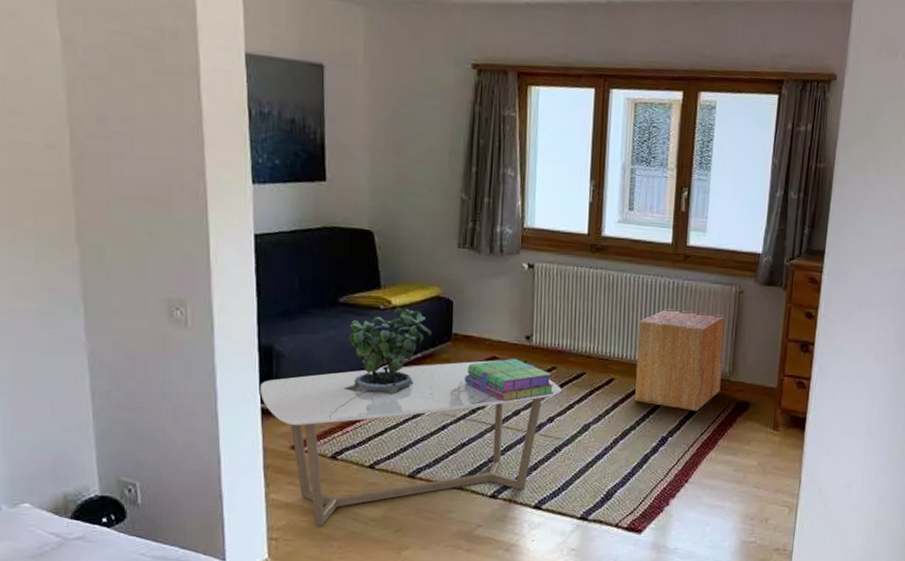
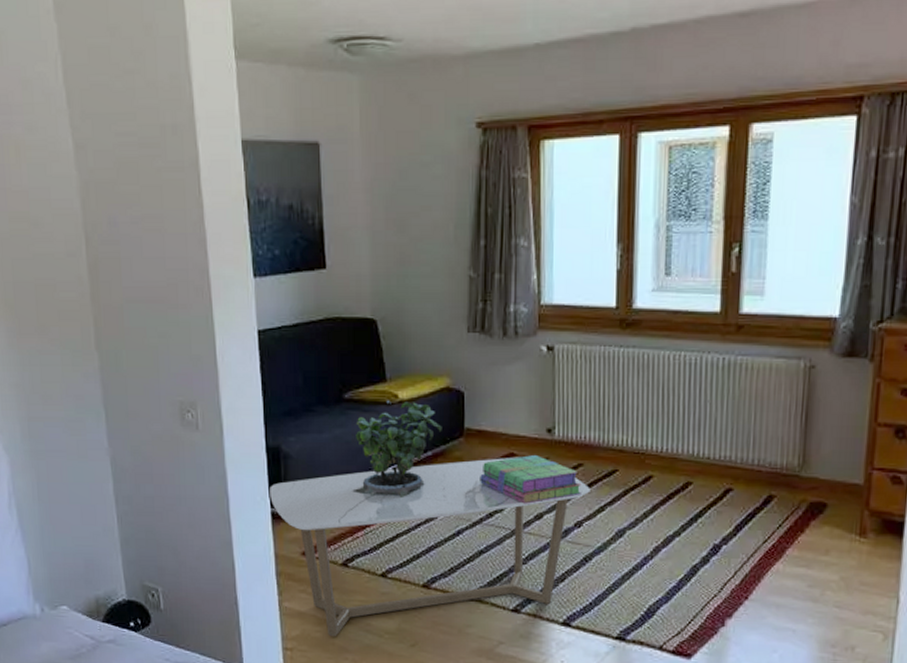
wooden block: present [635,308,726,412] -> none [679,391,793,514]

